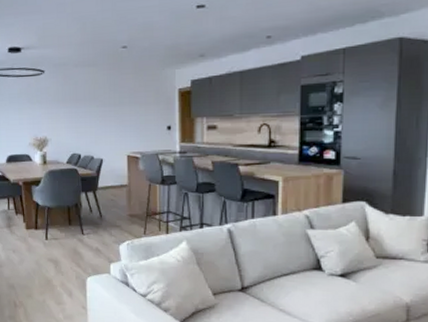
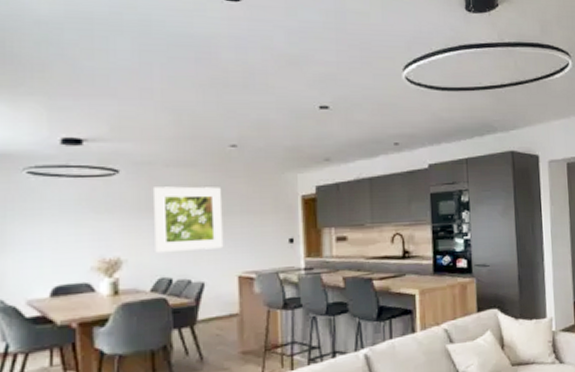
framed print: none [67,82,117,134] -> present [154,186,224,252]

